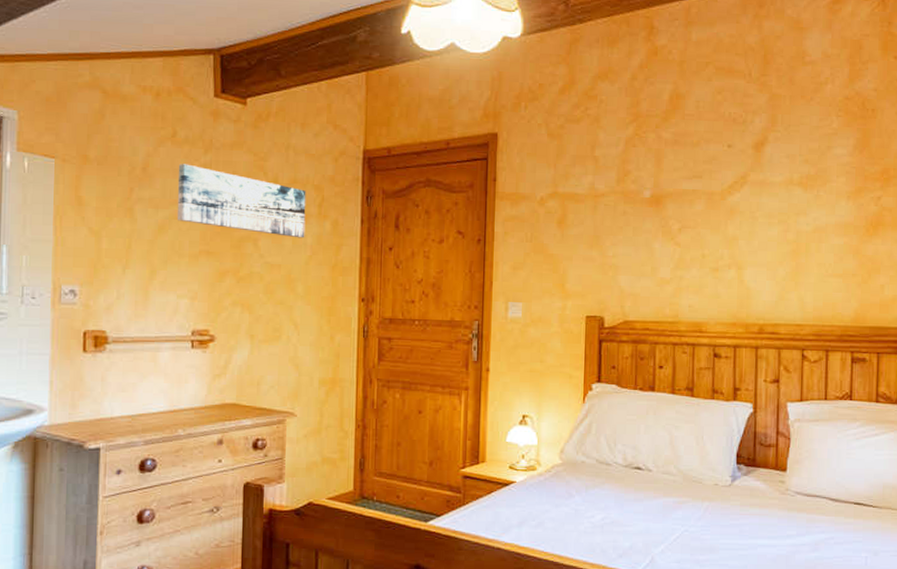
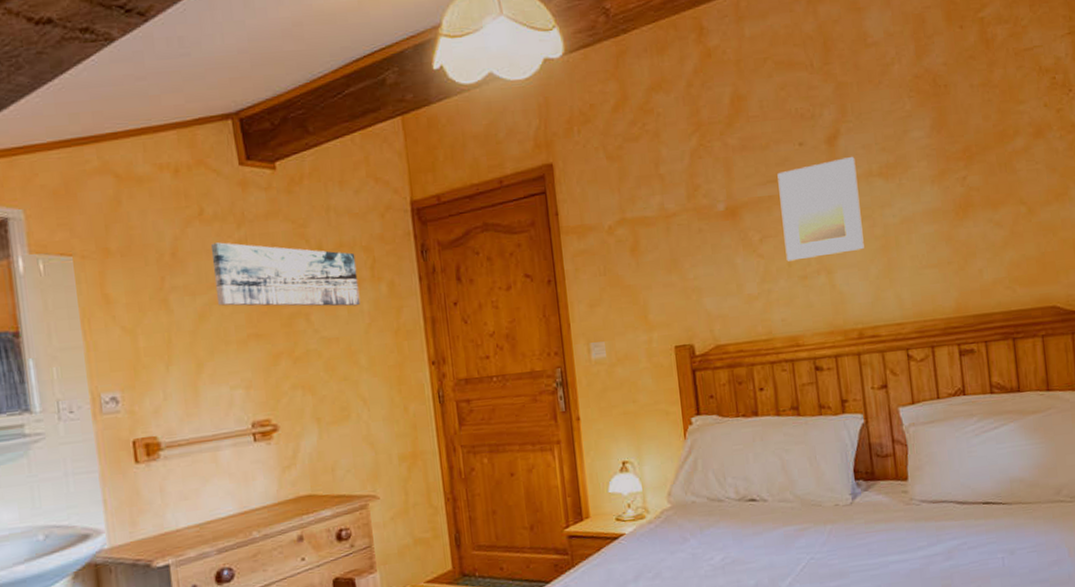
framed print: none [701,164,778,253] -> present [777,157,864,261]

